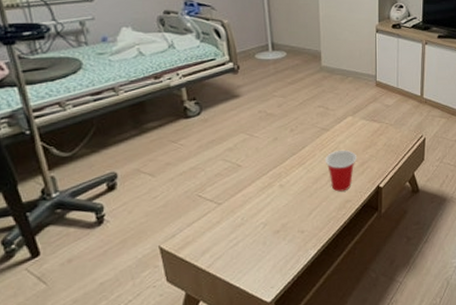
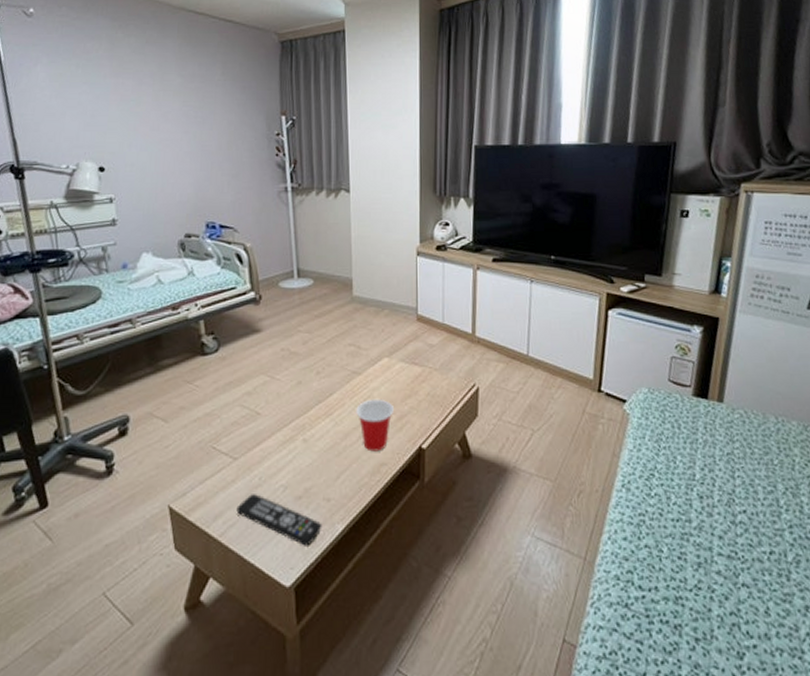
remote control: none [222,231,298,269] -> present [236,494,322,546]

